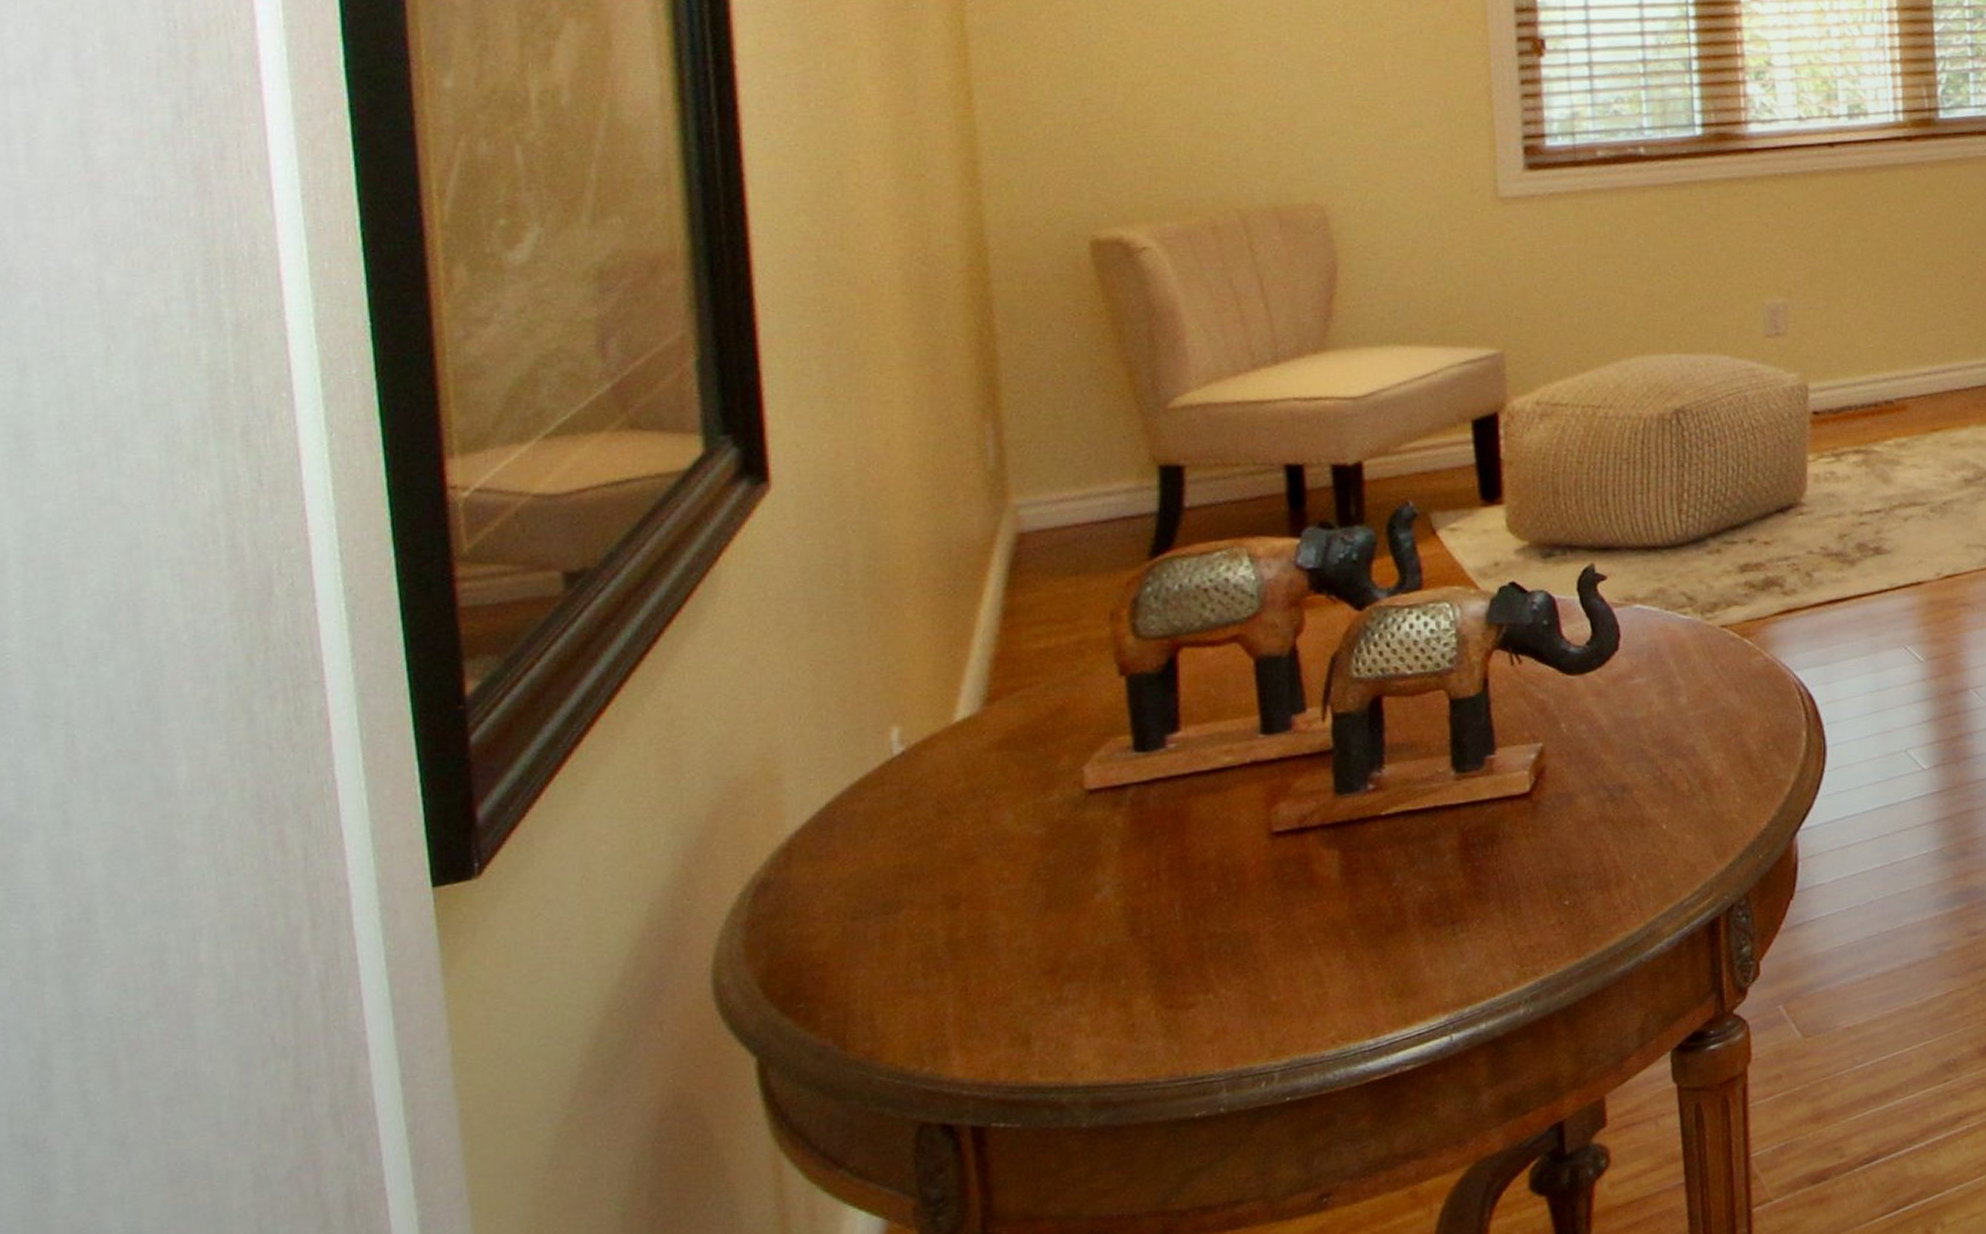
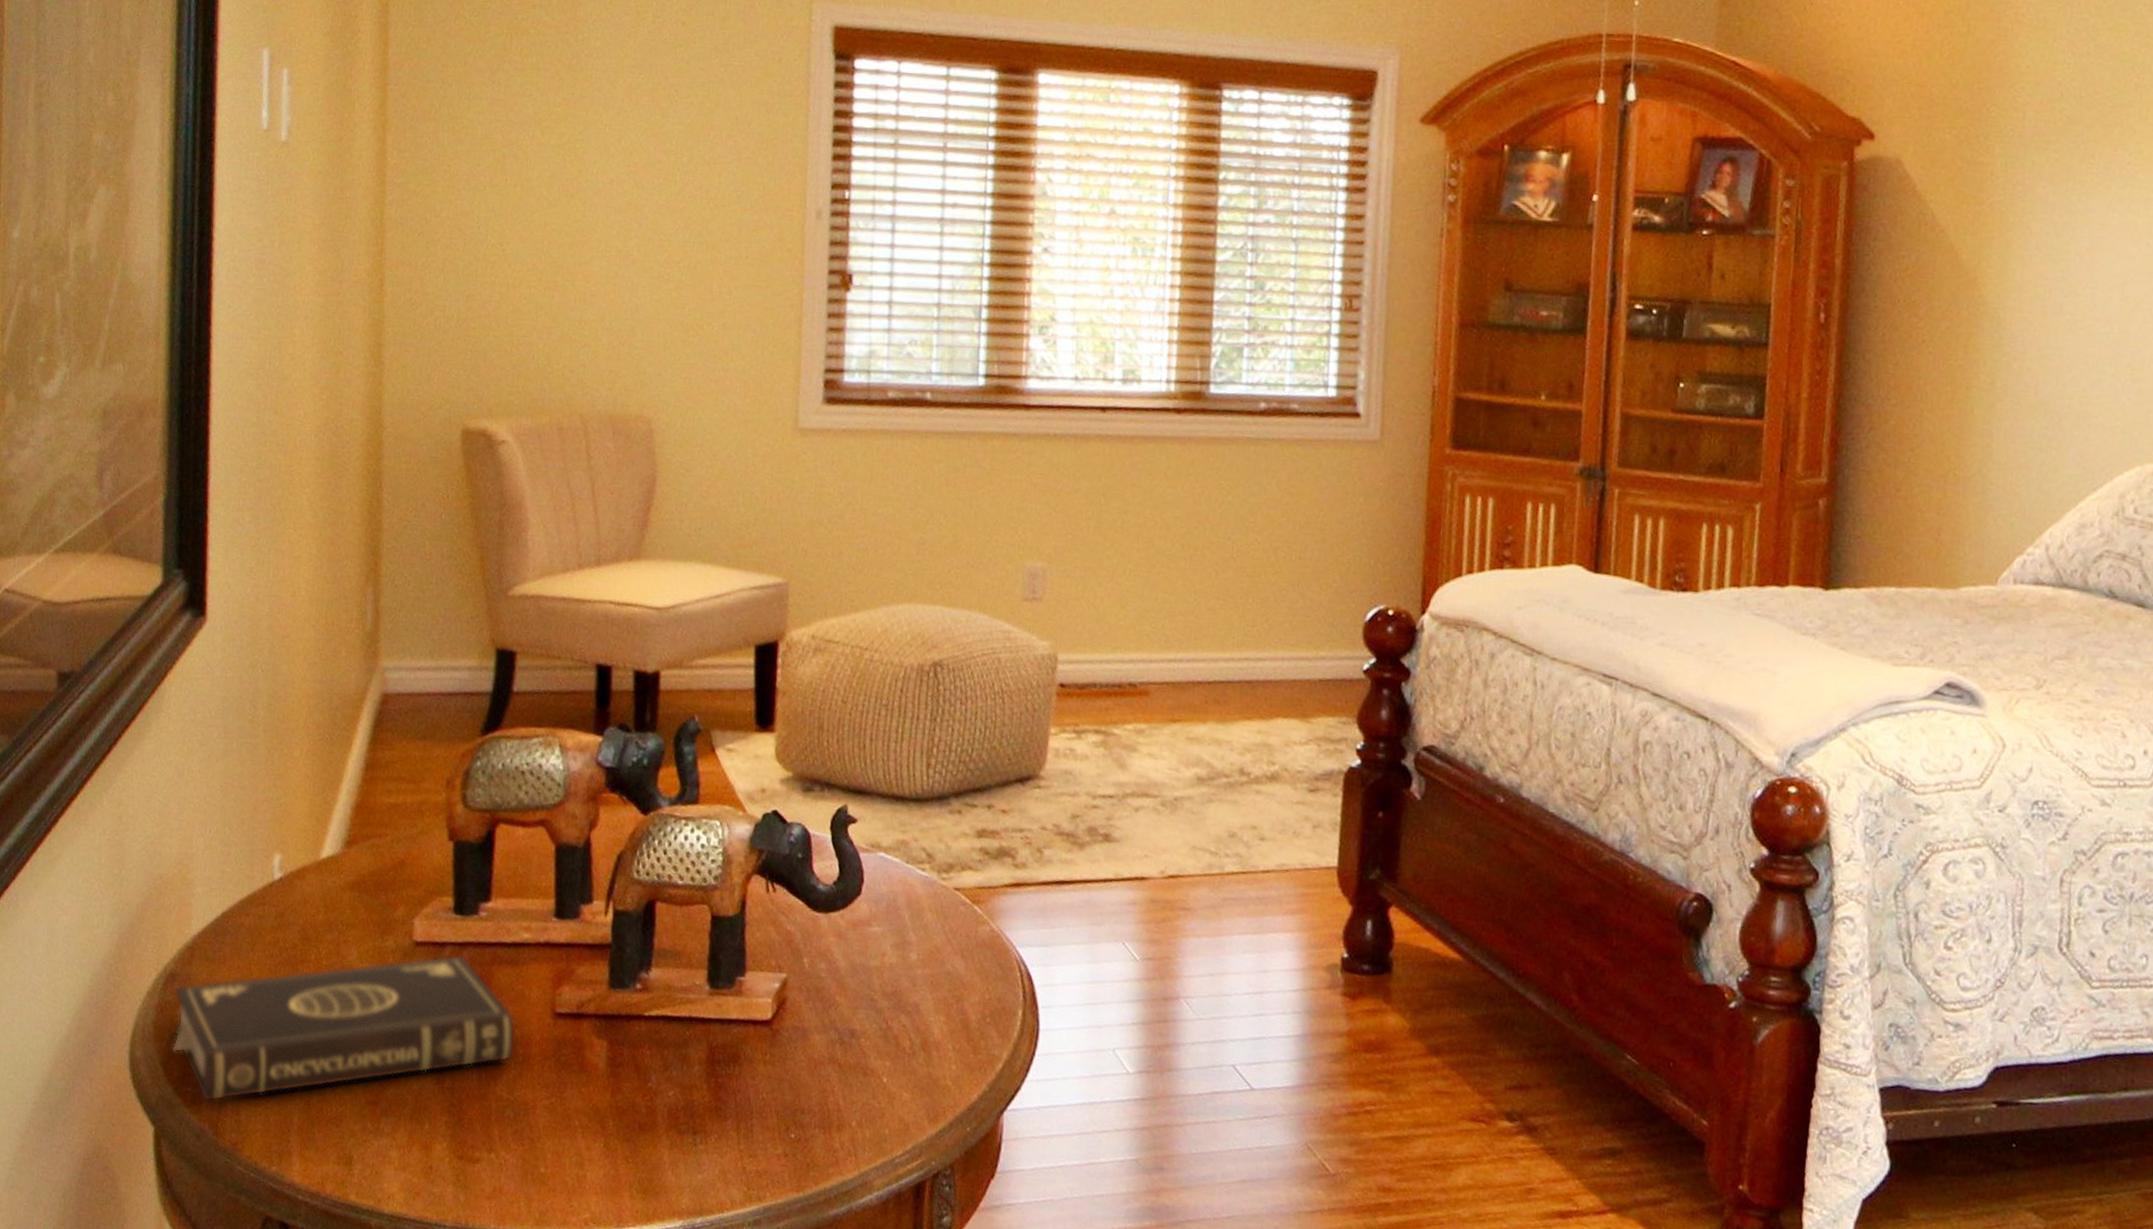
book: none [769,793,1226,1014] -> present [172,954,516,1102]

